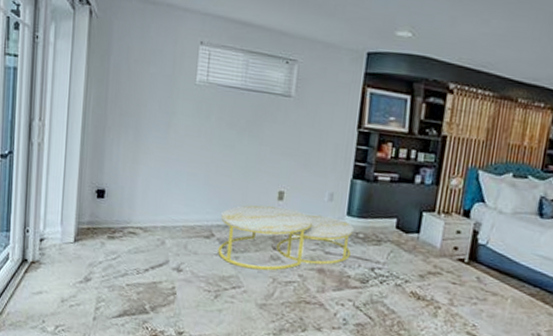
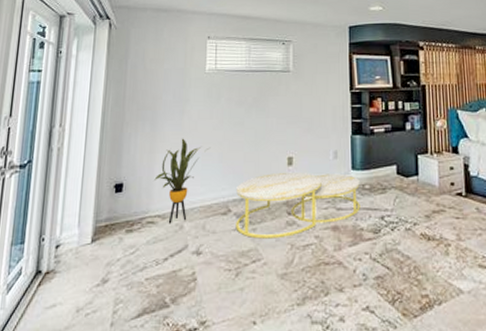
house plant: none [137,153,197,238] -> present [154,138,211,224]

